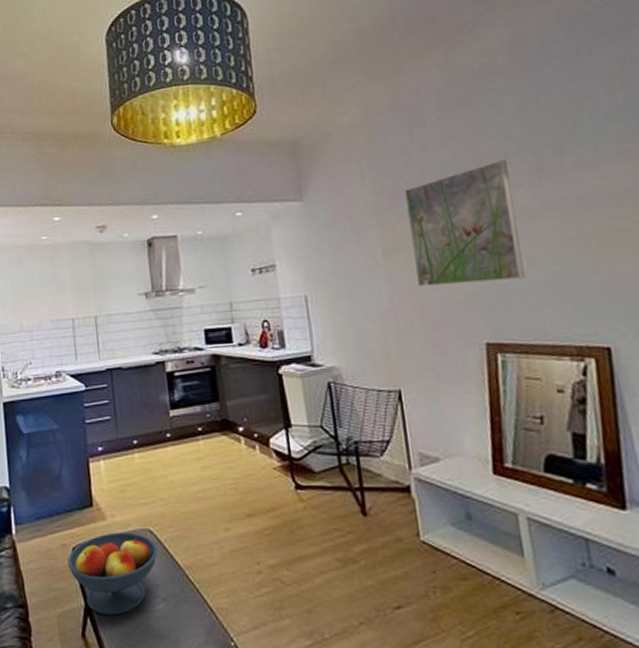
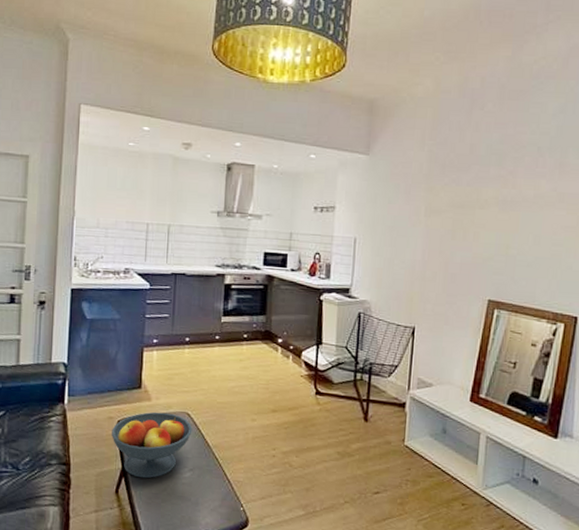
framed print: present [405,159,525,287] -> none [446,152,539,253]

